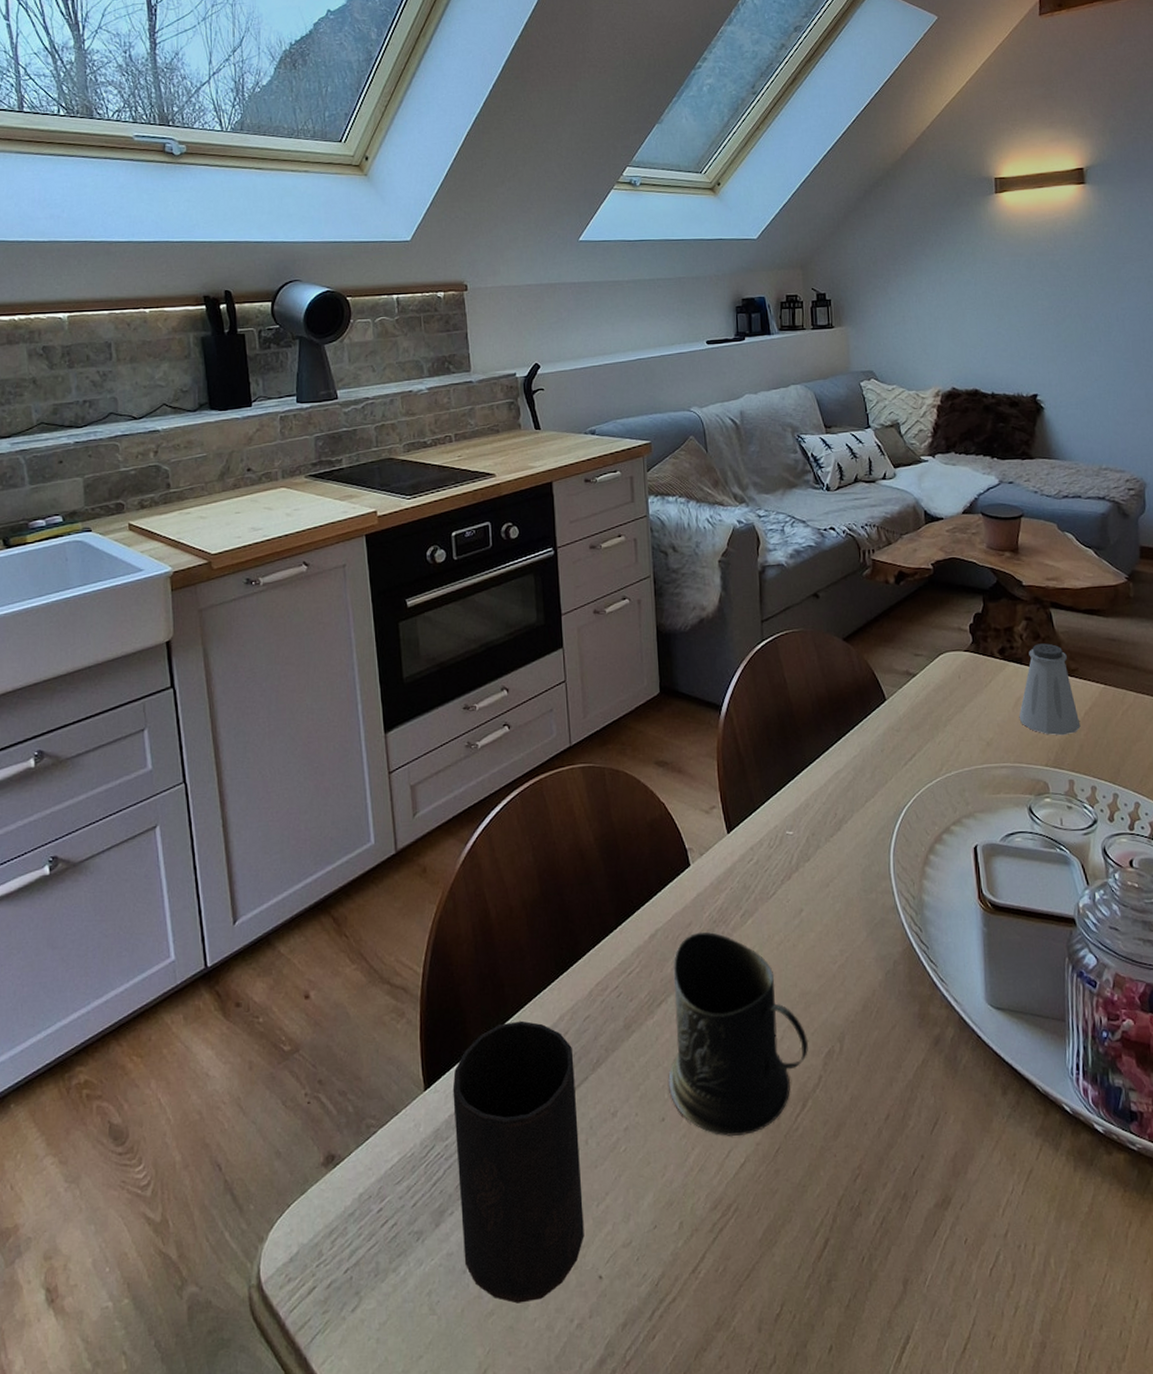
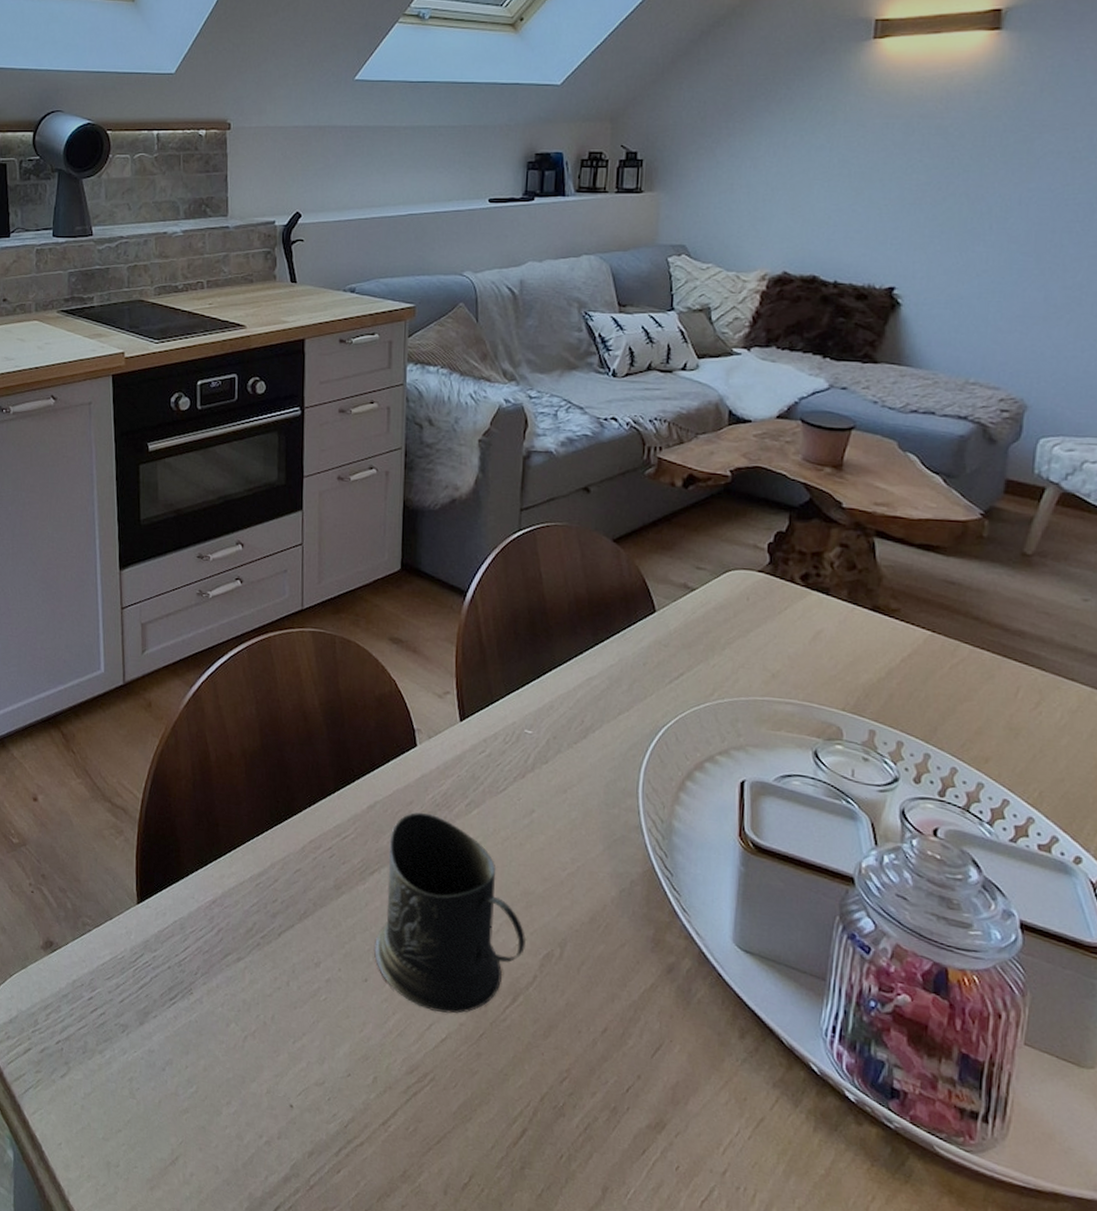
cup: present [452,1020,584,1304] -> none [163,859,282,1111]
saltshaker: present [1019,643,1081,736] -> none [816,575,894,681]

